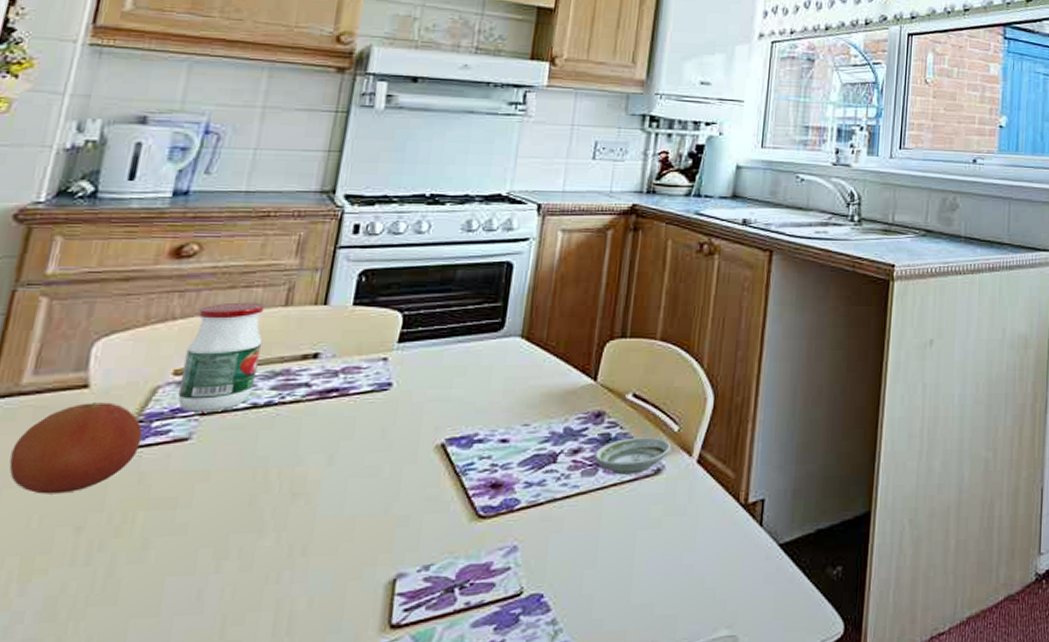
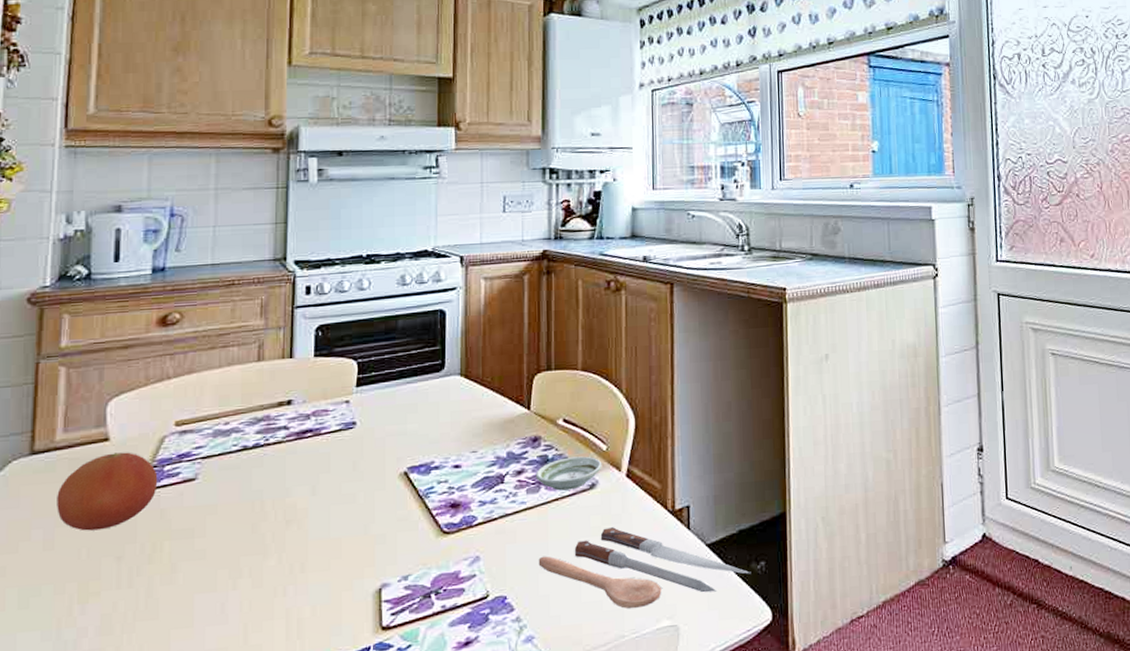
jar: present [177,302,265,412] -> none [181,359,244,457]
spoon: none [585,519,826,615] -> present [538,527,751,610]

